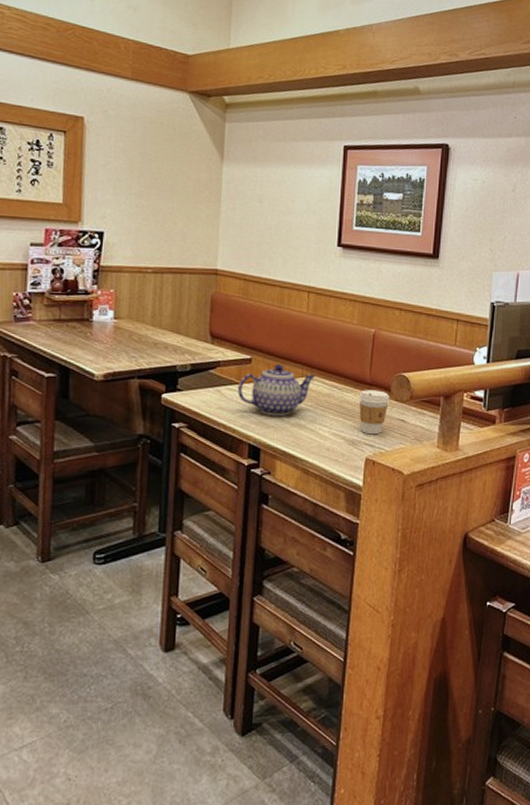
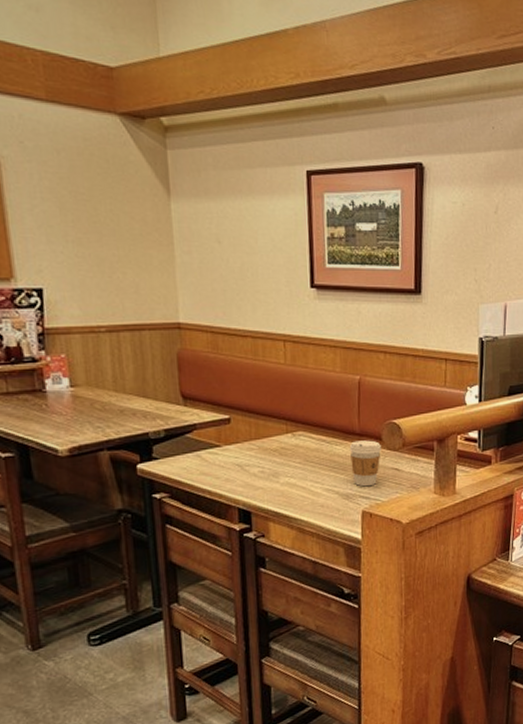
teapot: present [238,364,315,416] -> none [219,422,301,477]

